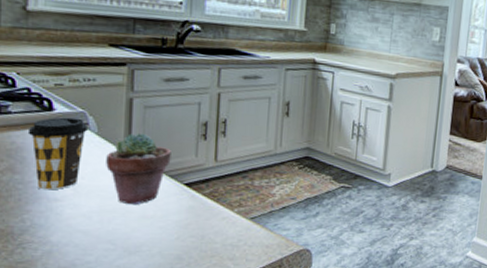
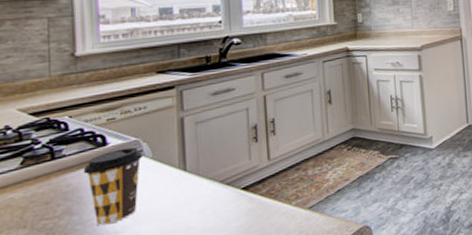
potted succulent: present [106,133,171,206] -> none [163,148,226,222]

